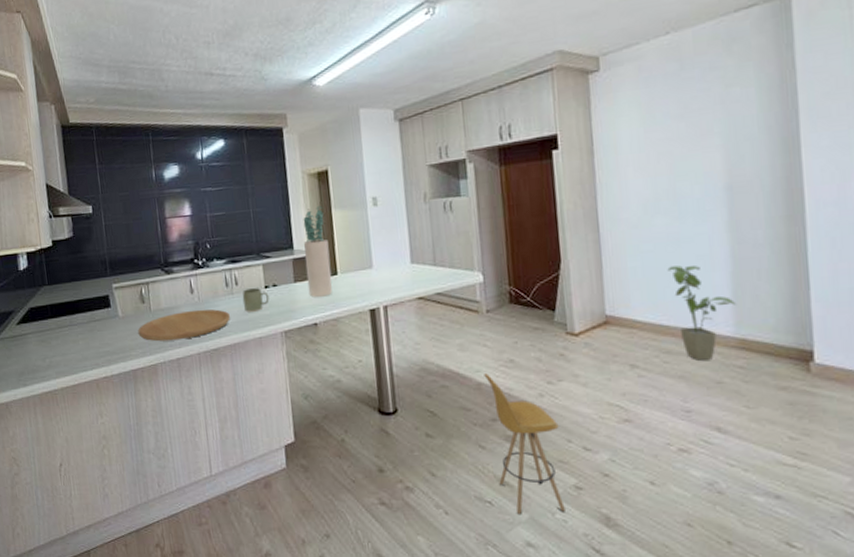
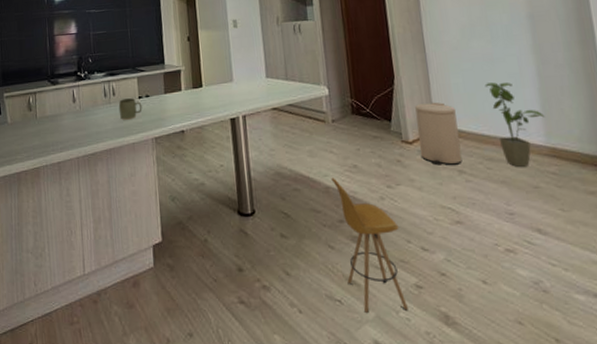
cutting board: present [138,309,231,342] -> none [24,116,108,147]
vase: present [303,202,333,298] -> none [173,23,198,108]
pedal bin: none [584,288,635,360] -> present [415,102,462,166]

